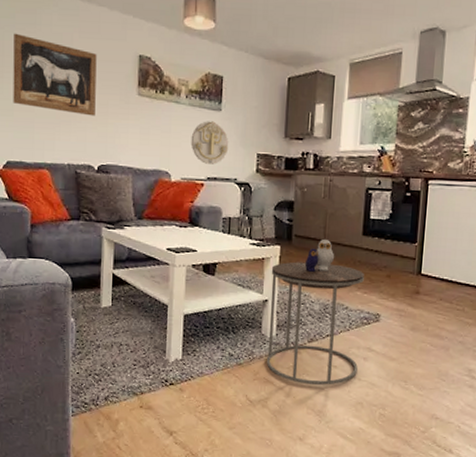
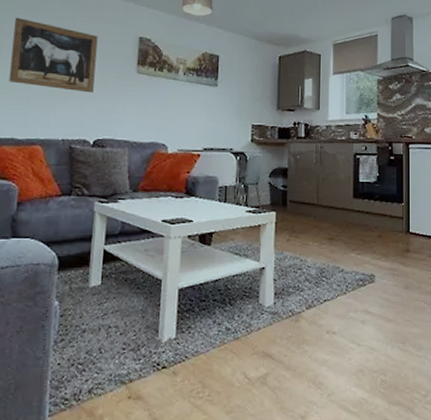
wall decoration: present [190,121,229,164] -> none [188,95,225,136]
side table: present [266,240,364,385] -> none [264,204,357,354]

